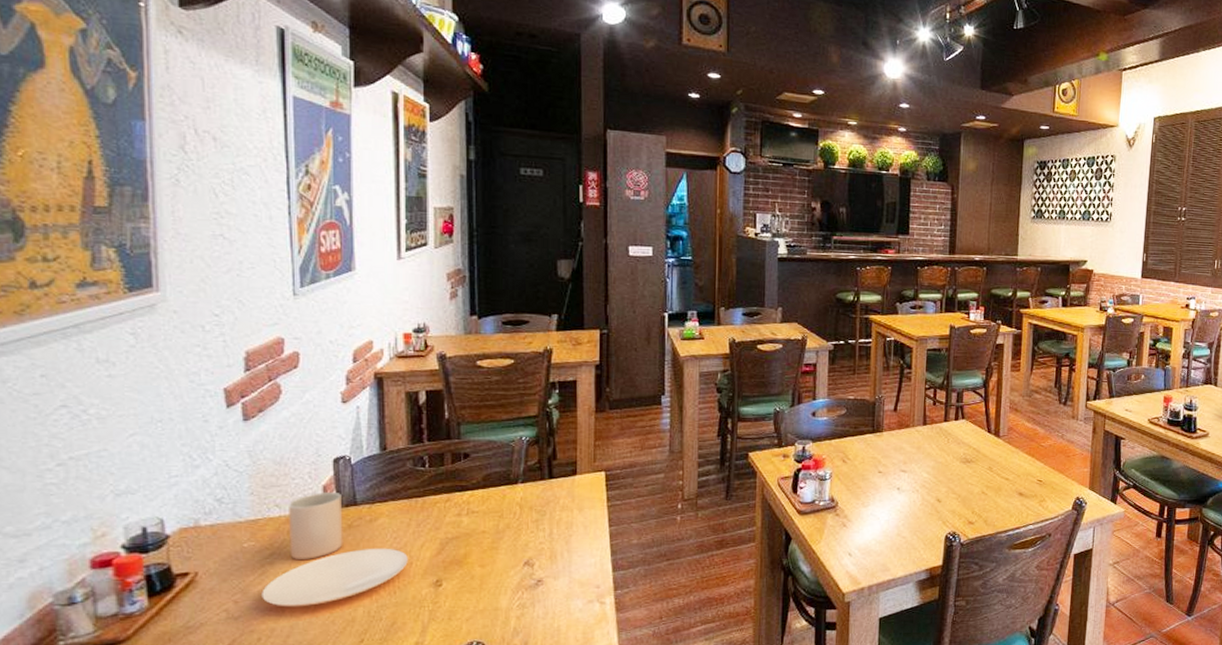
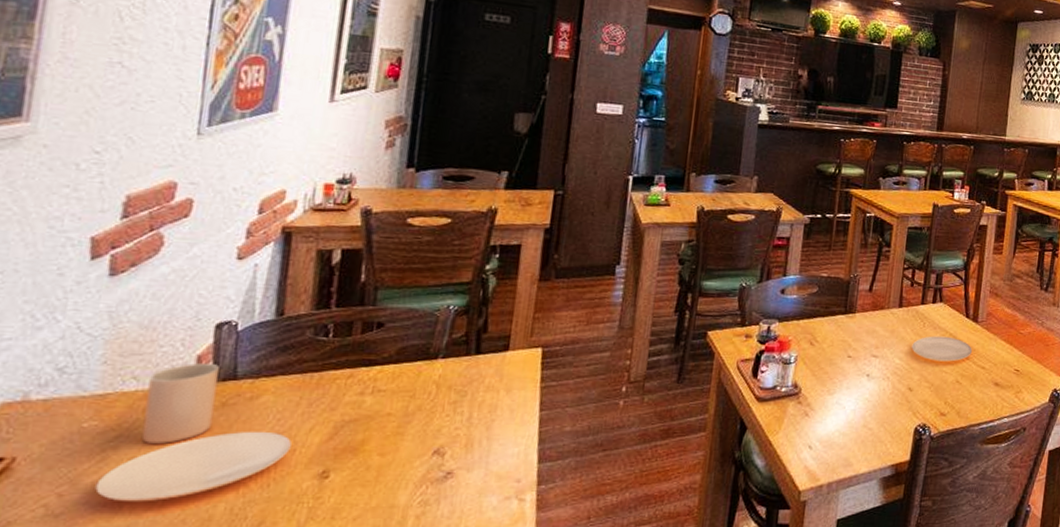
plate: none [938,451,995,475] -> present [912,336,972,362]

